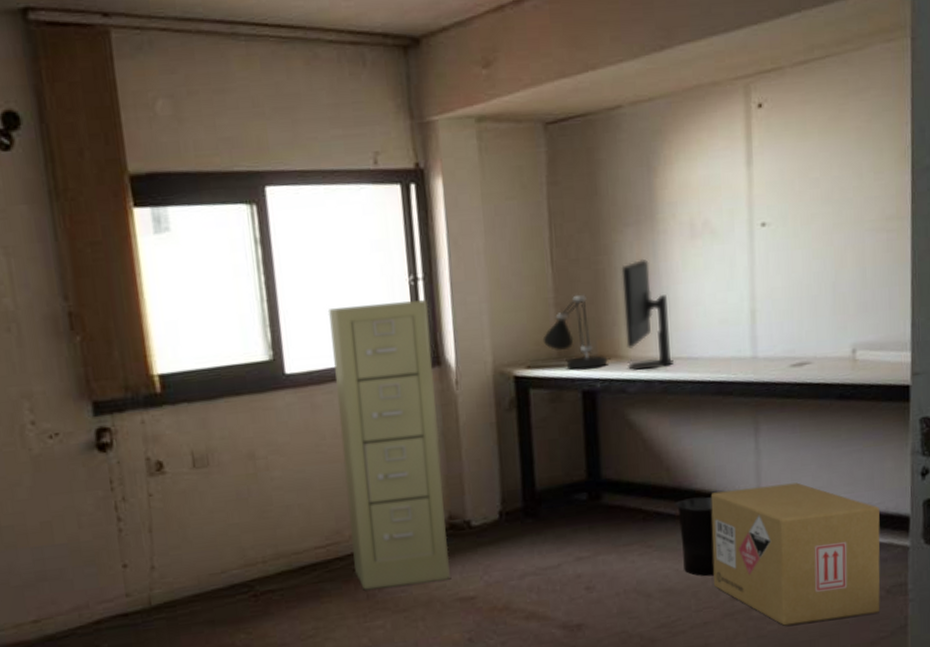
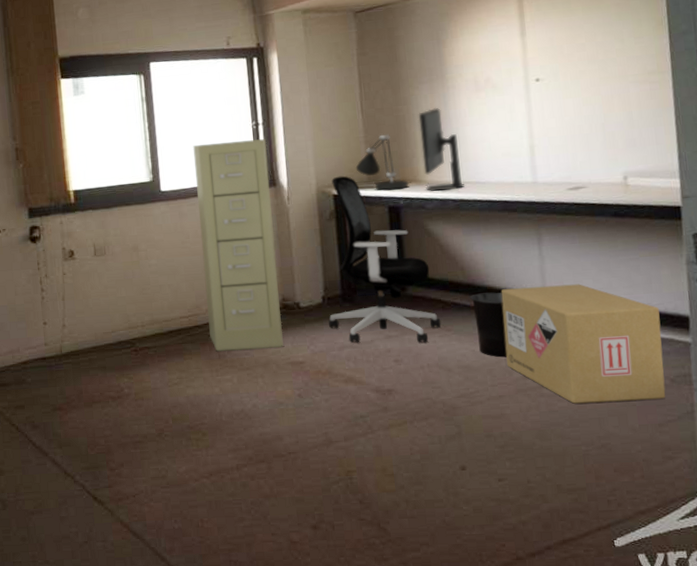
office chair: none [507,350,641,569] -> present [329,175,441,343]

